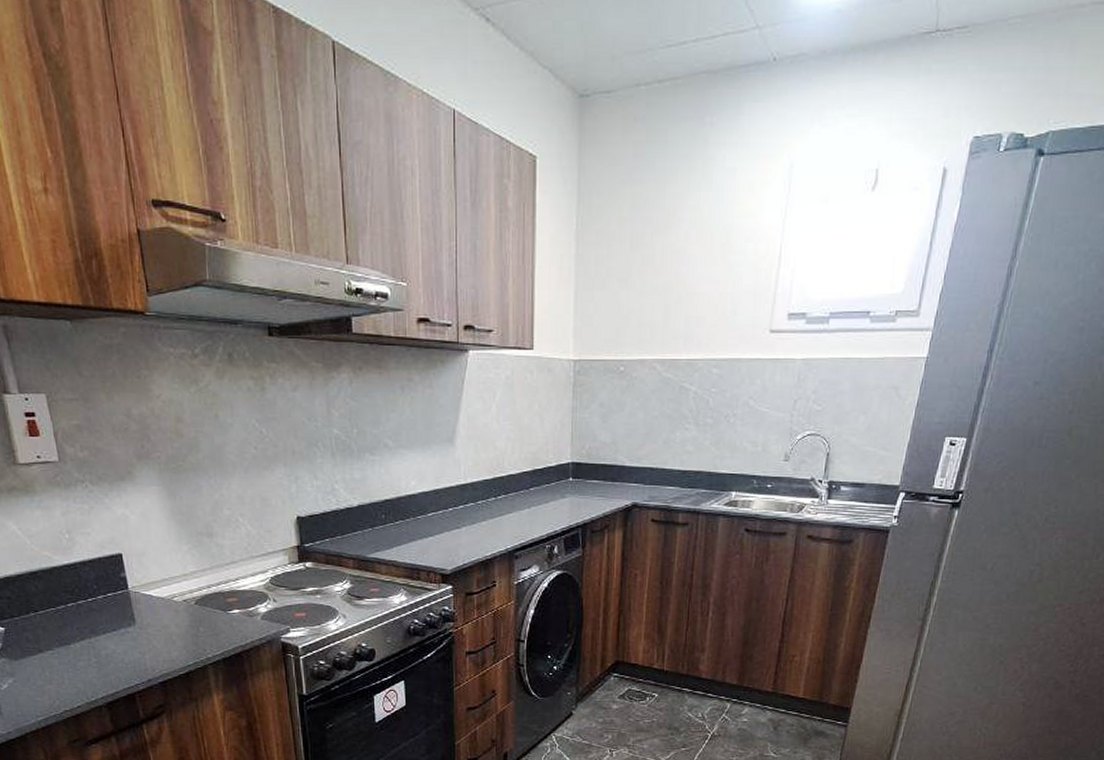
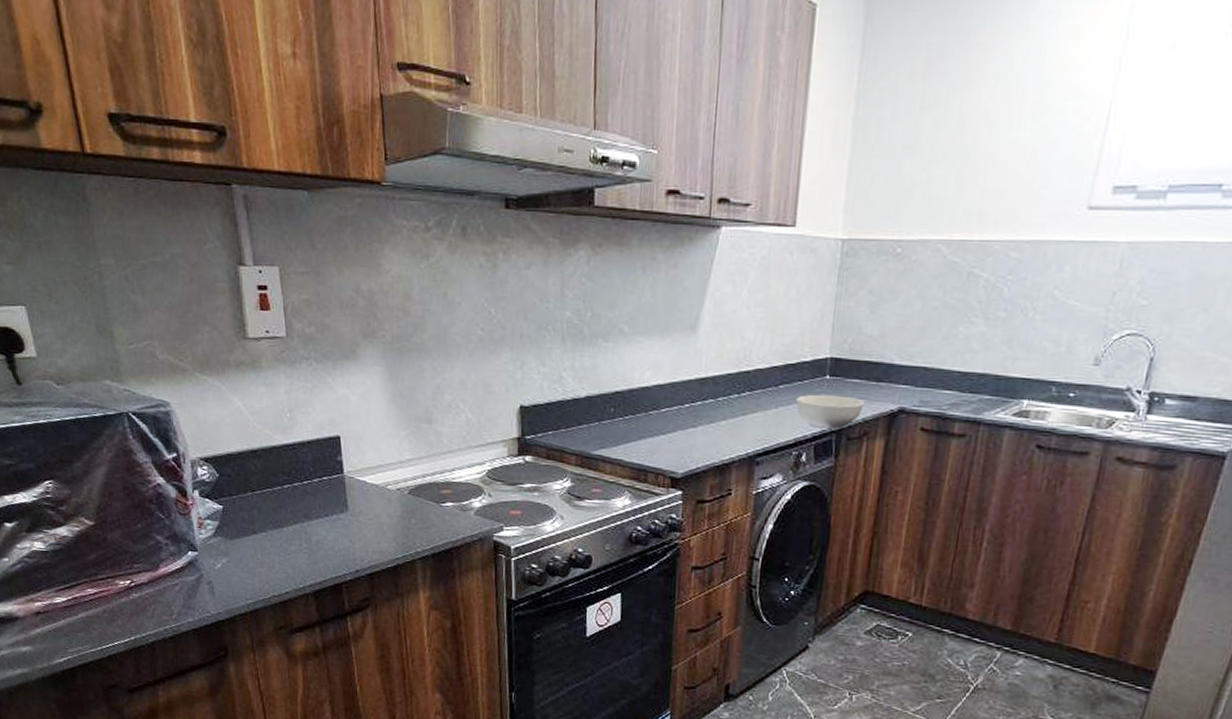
bowl: none [545,494,603,524] -> present [796,394,864,429]

